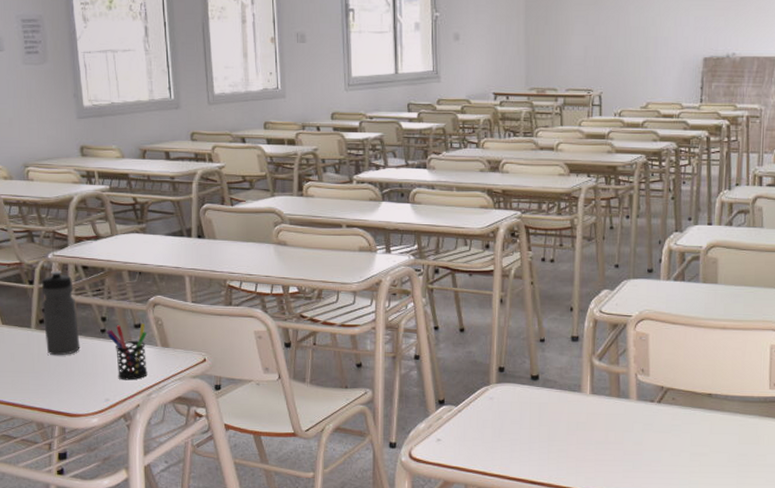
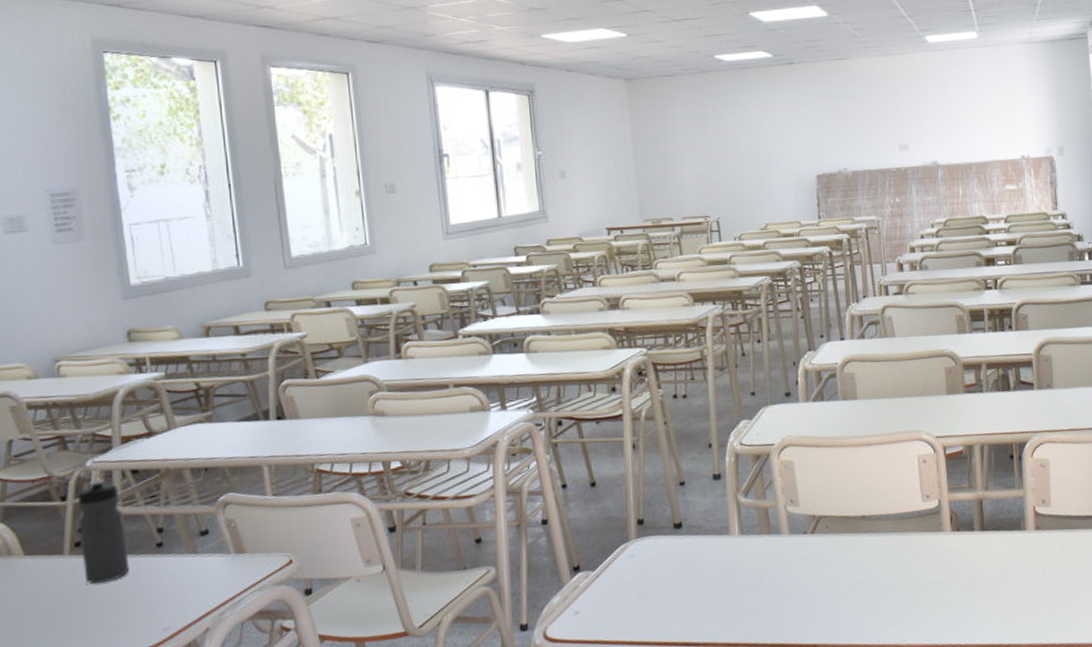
pen holder: present [106,323,148,380] -> none [163,528,219,602]

